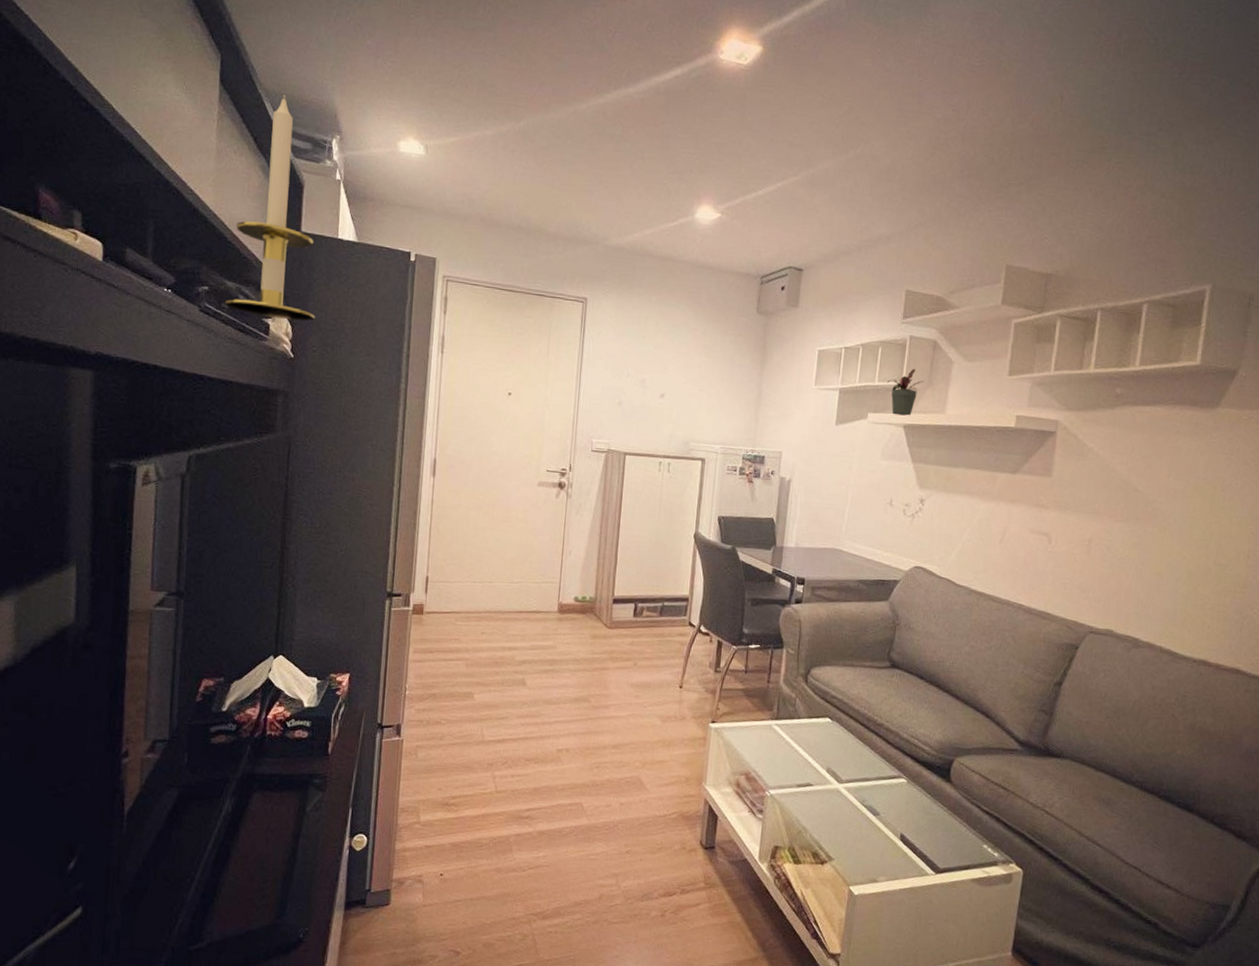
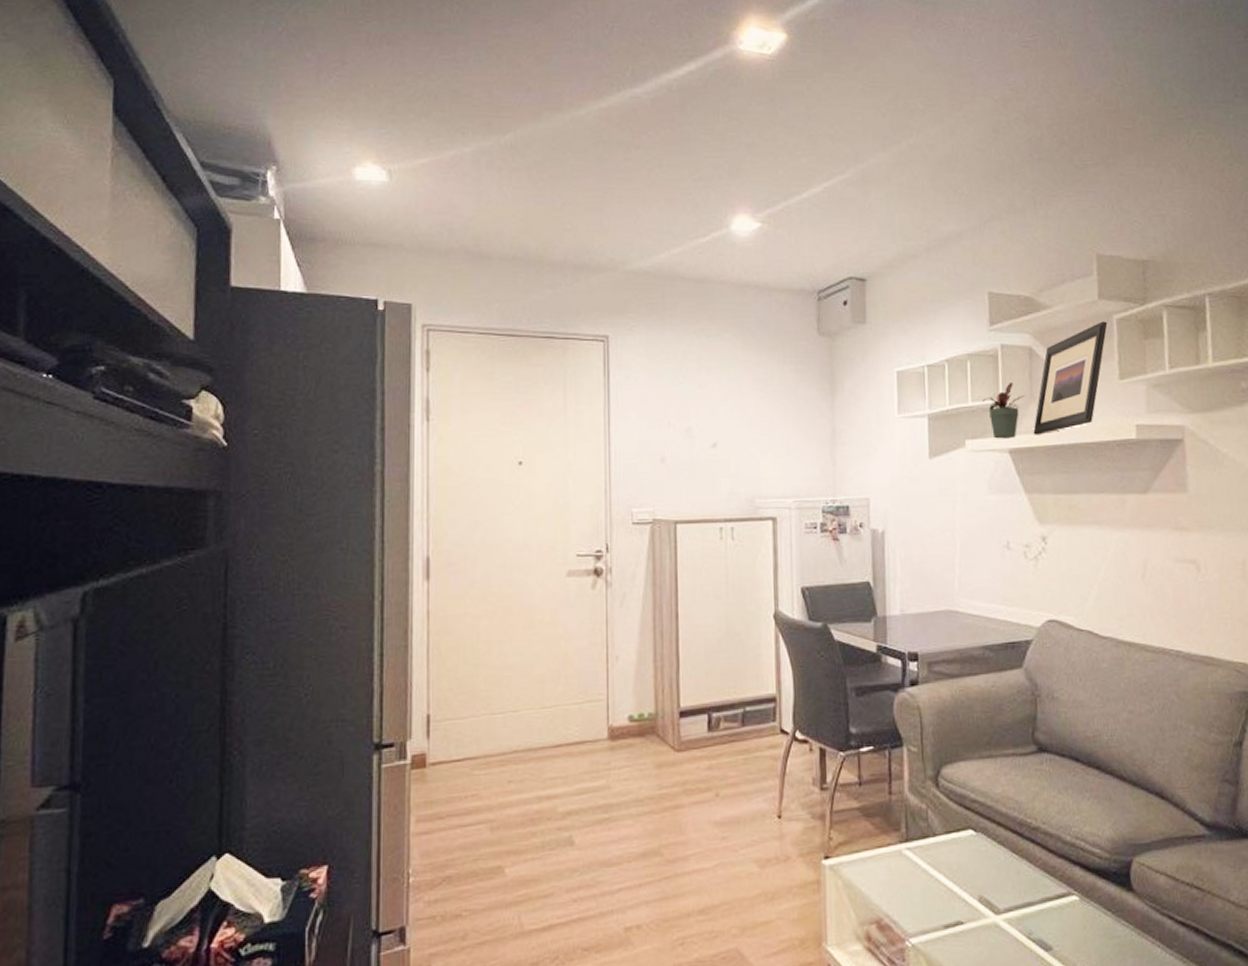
candle: present [225,95,315,321] -> none [129,122,254,399]
picture frame: none [926,324,1006,416] -> present [1033,321,1108,435]

